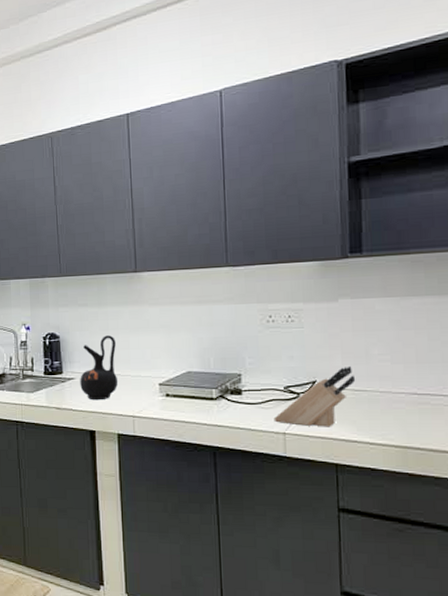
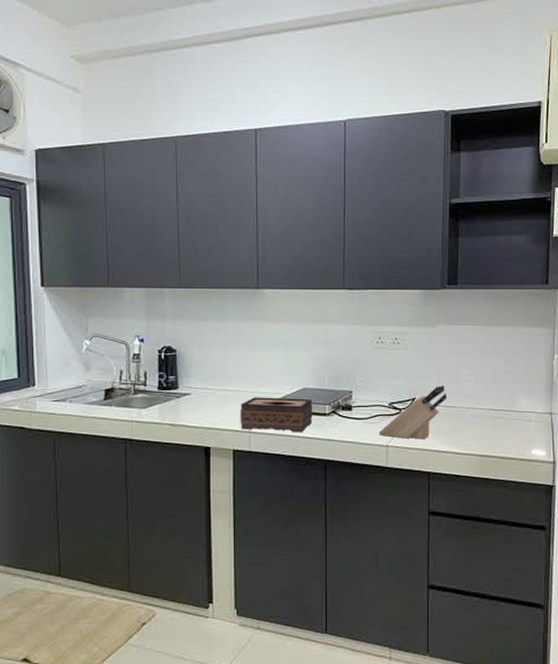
ceramic jug: present [80,335,119,401] -> none [196,351,236,417]
tissue box: none [123,381,199,418] -> present [240,397,313,433]

